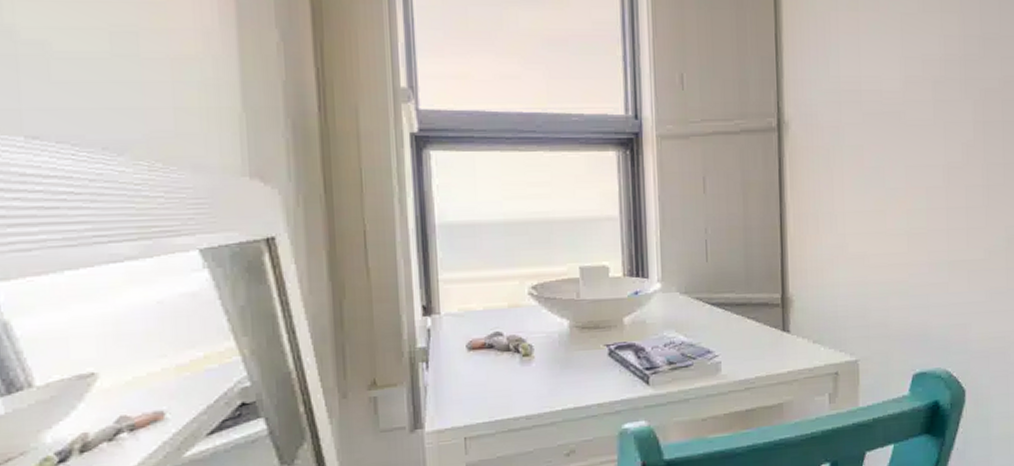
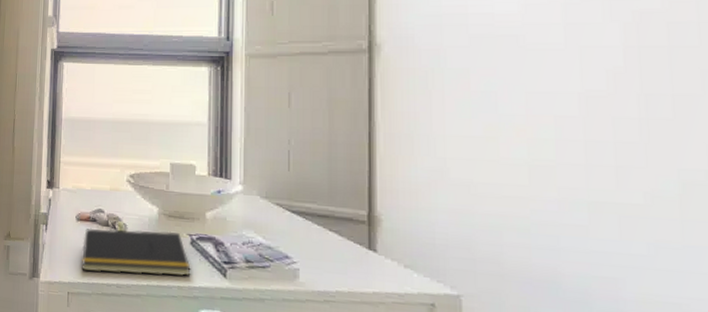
notepad: none [478,345,611,409] -> present [82,228,191,276]

